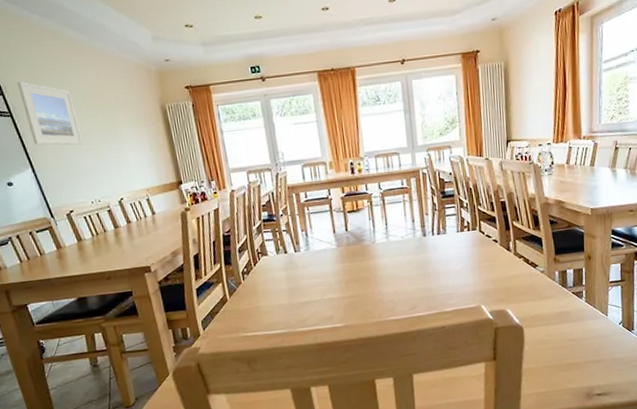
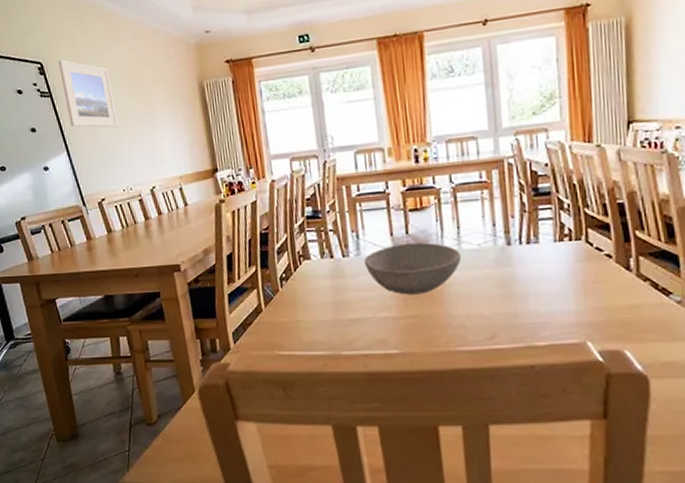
bowl: none [313,237,389,280] -> present [365,242,461,295]

